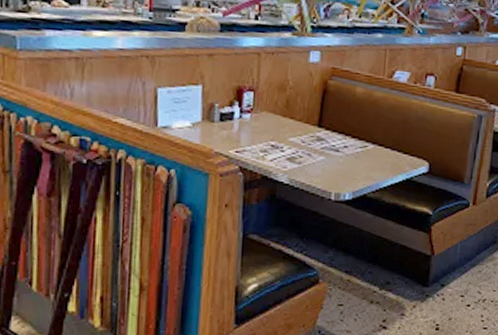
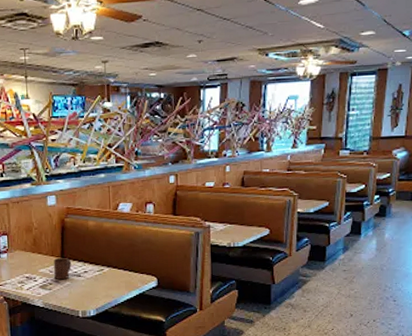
cup: none [307,126,330,153] -> present [53,257,71,280]

